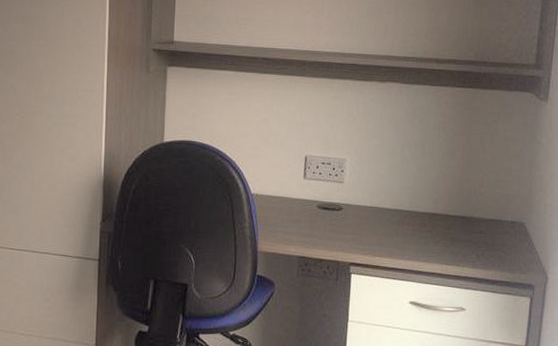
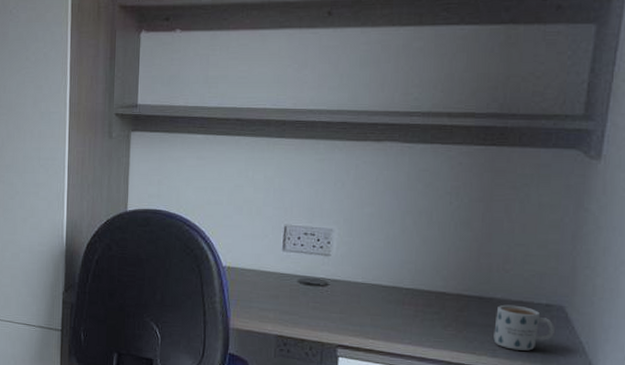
mug: none [473,222,518,261] -> present [493,304,555,351]

